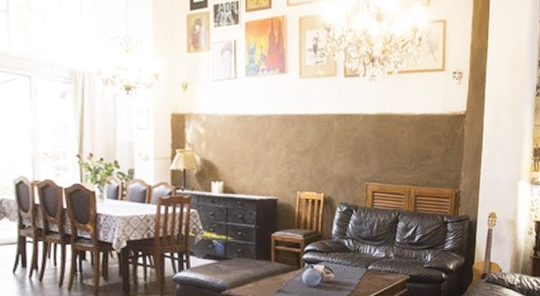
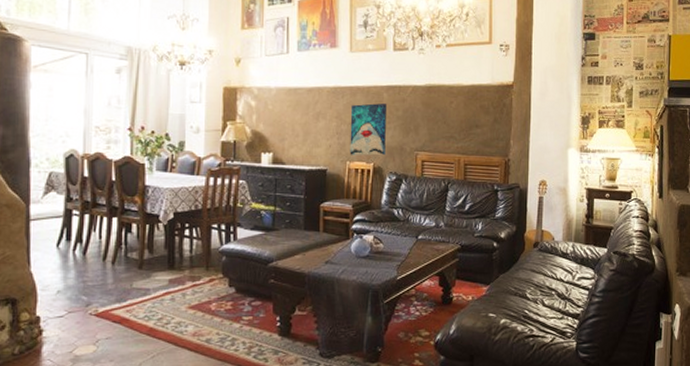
wall art: none [300,132,338,186] -> present [349,103,388,156]

